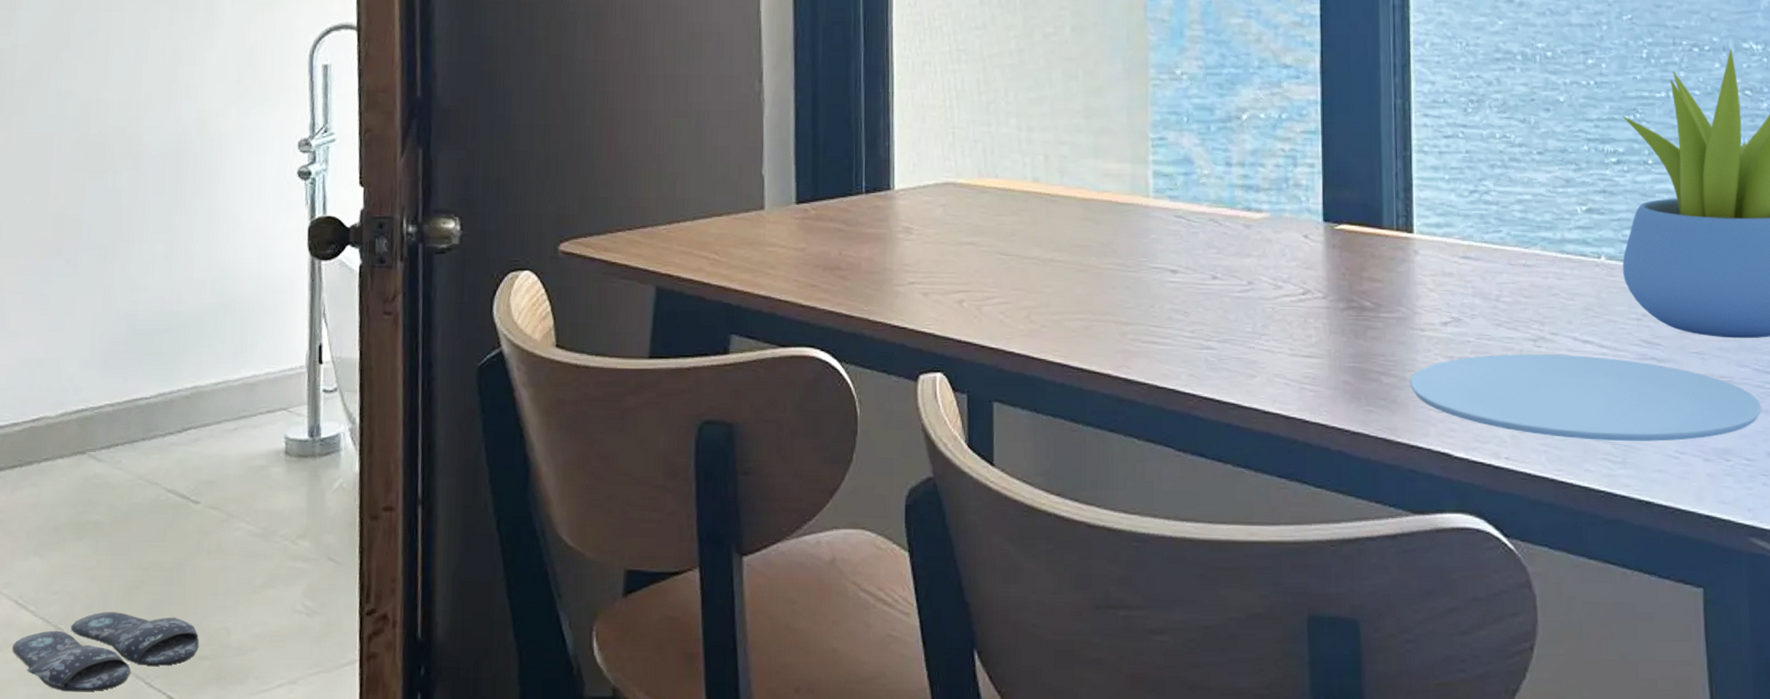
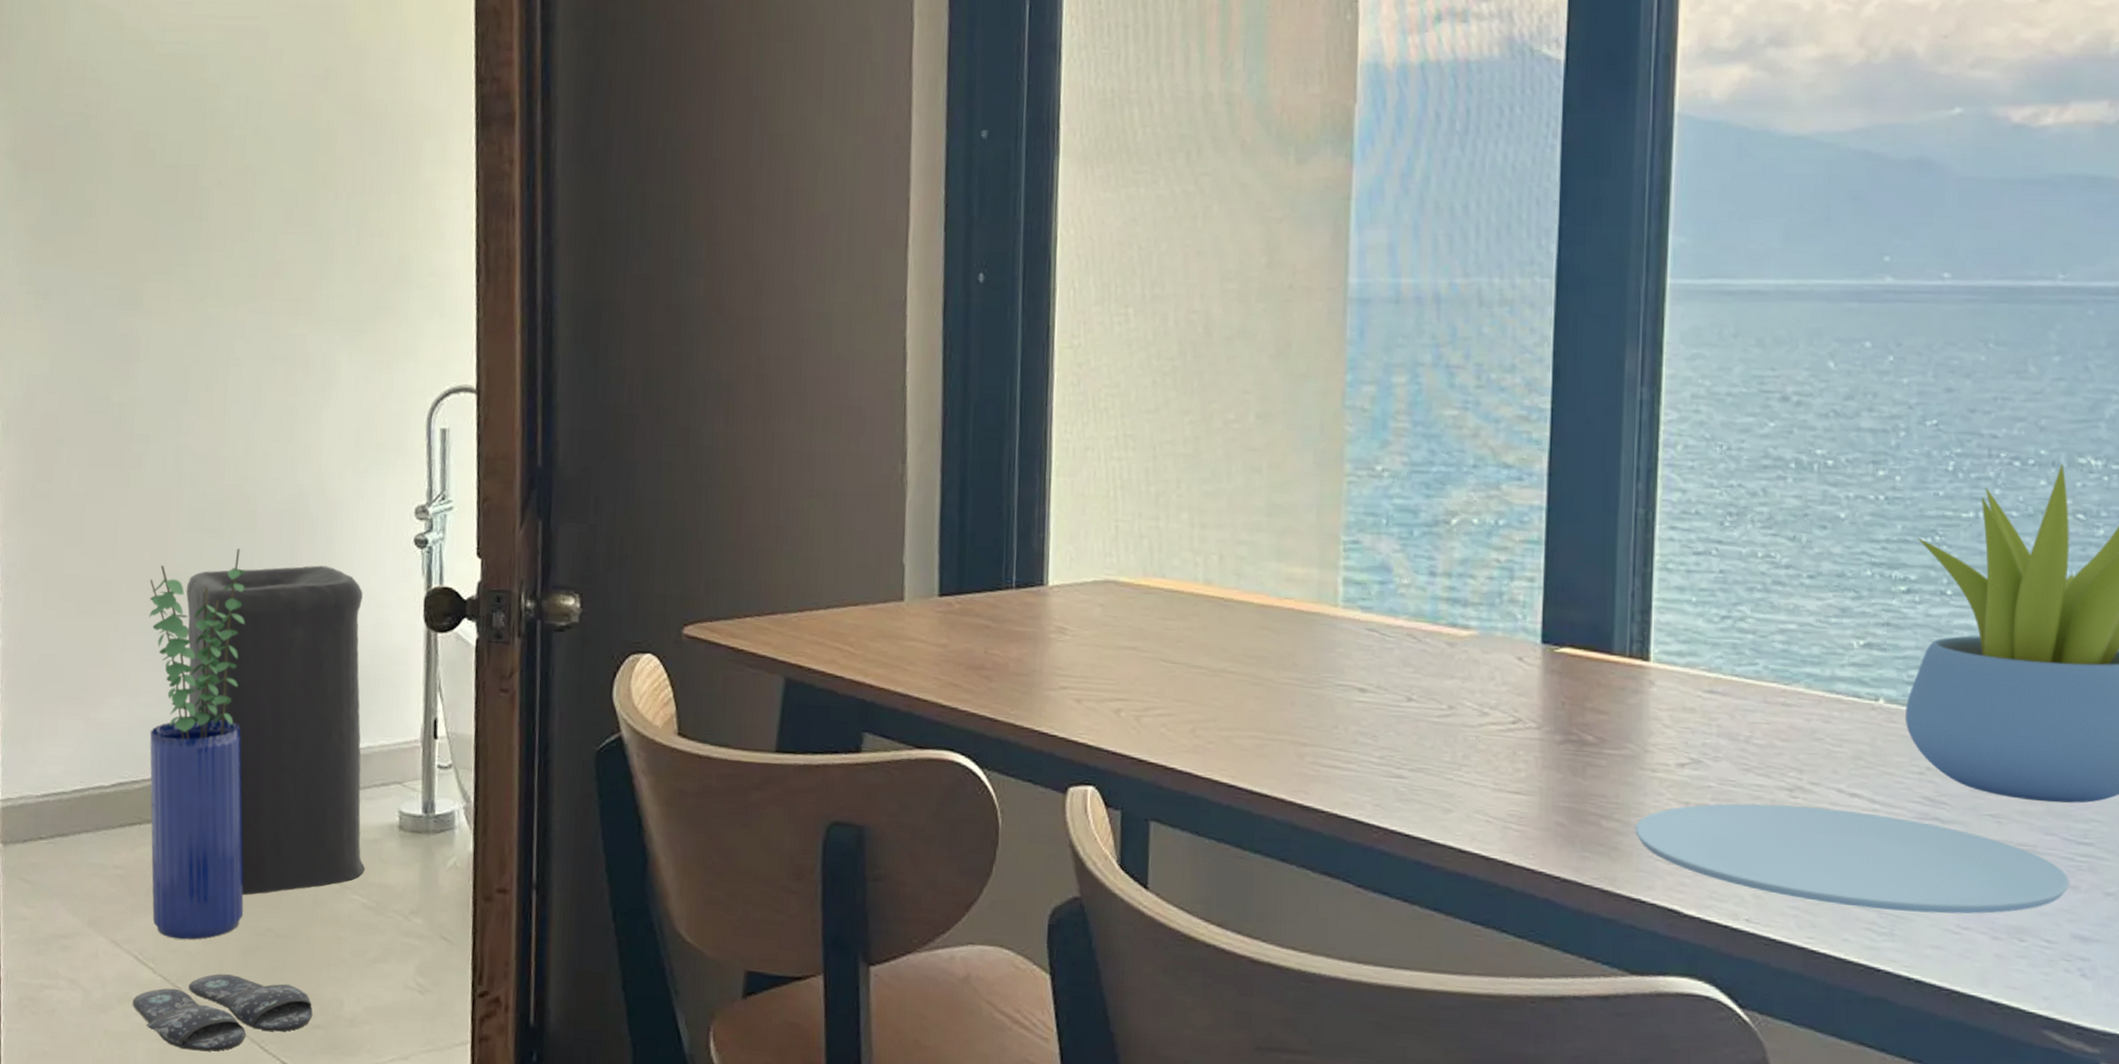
vase: none [30,188,130,579] -> present [149,549,246,939]
laundry basket: none [68,201,252,530] -> present [186,565,366,895]

